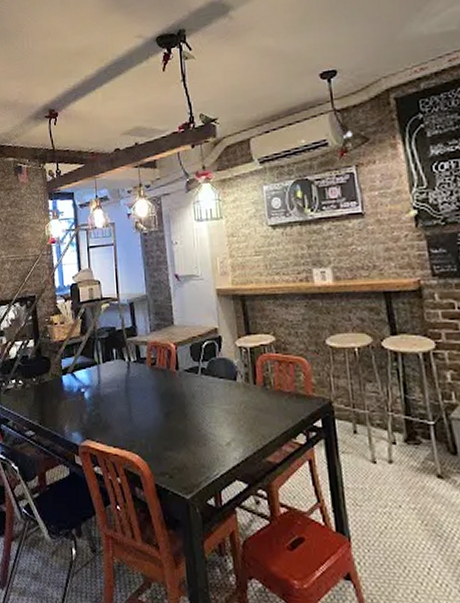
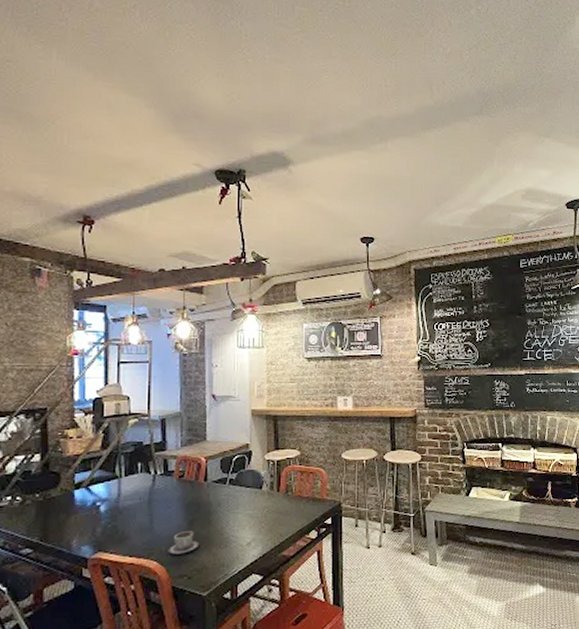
cup: none [148,424,178,450] -> present [168,531,200,555]

